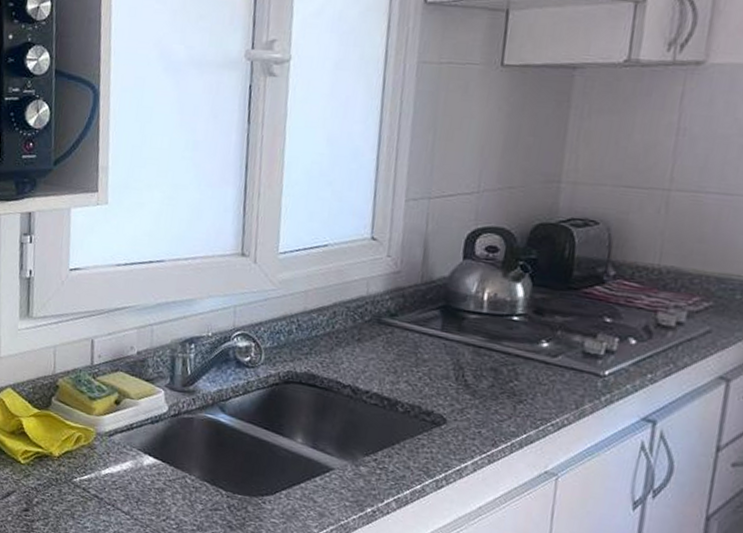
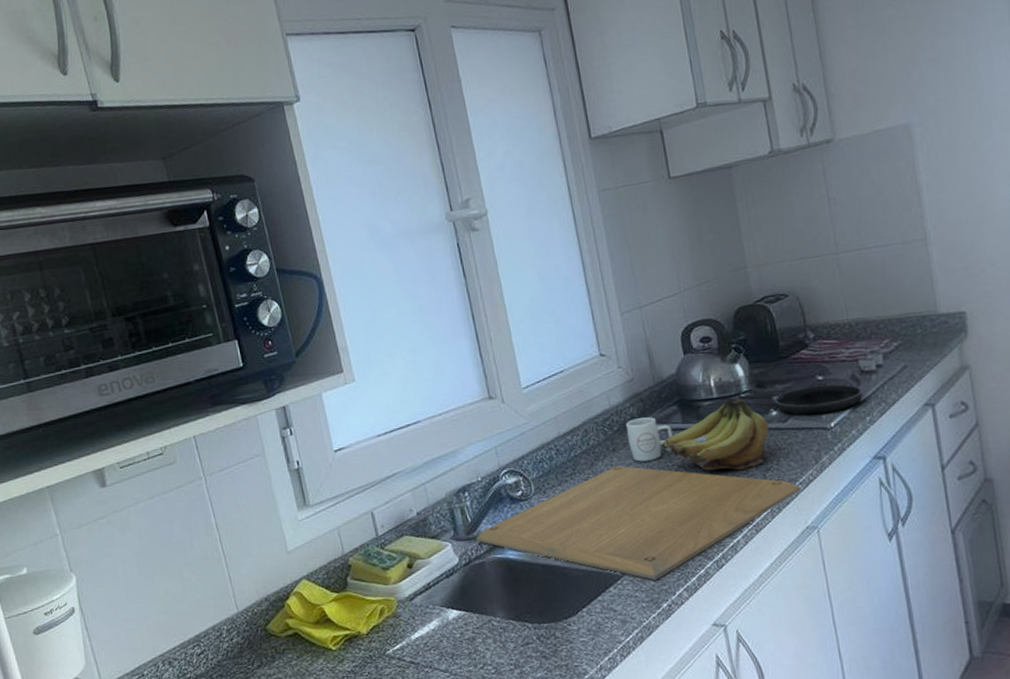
chopping board: none [191,356,551,483] -> present [476,465,801,581]
mug: none [376,313,428,362] -> present [625,417,673,462]
fruit: none [409,316,536,395] -> present [660,397,769,470]
frying pan: none [508,316,652,361] -> present [737,384,863,416]

